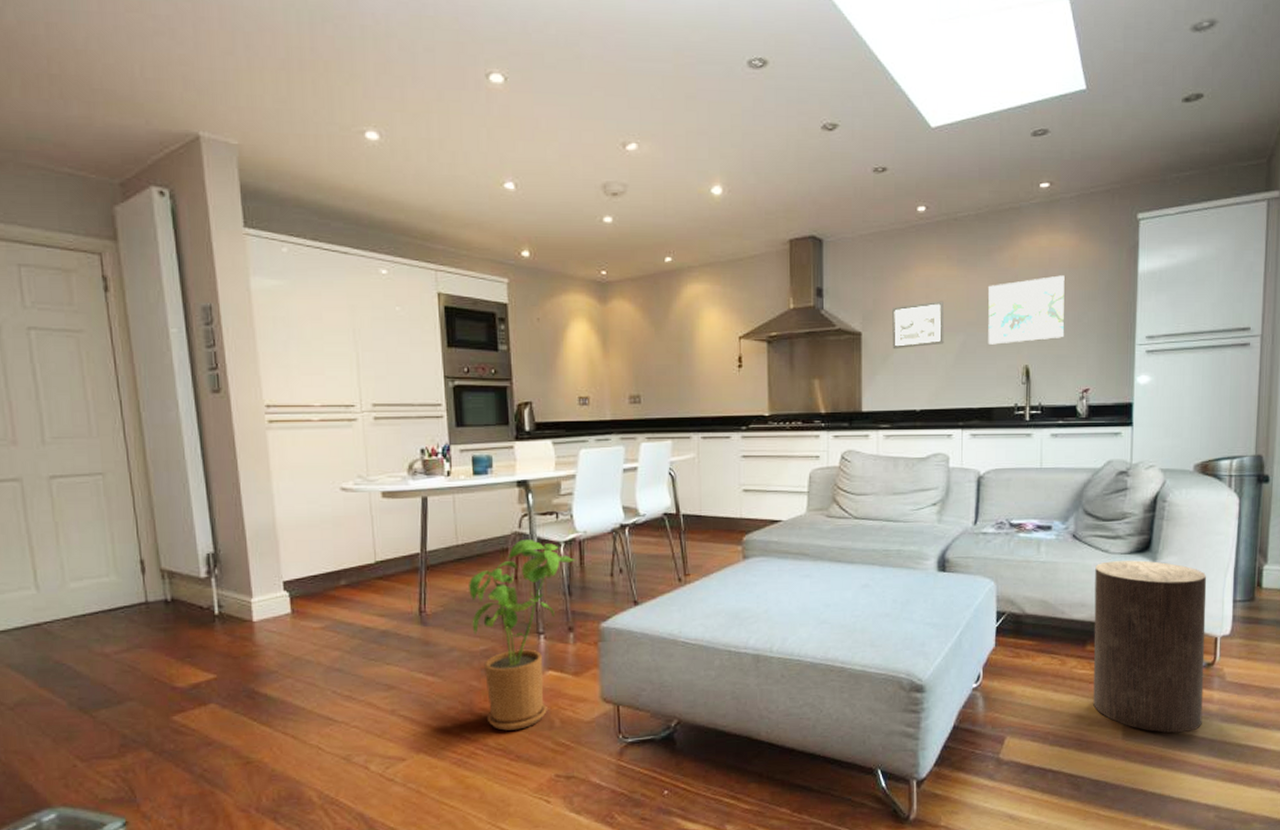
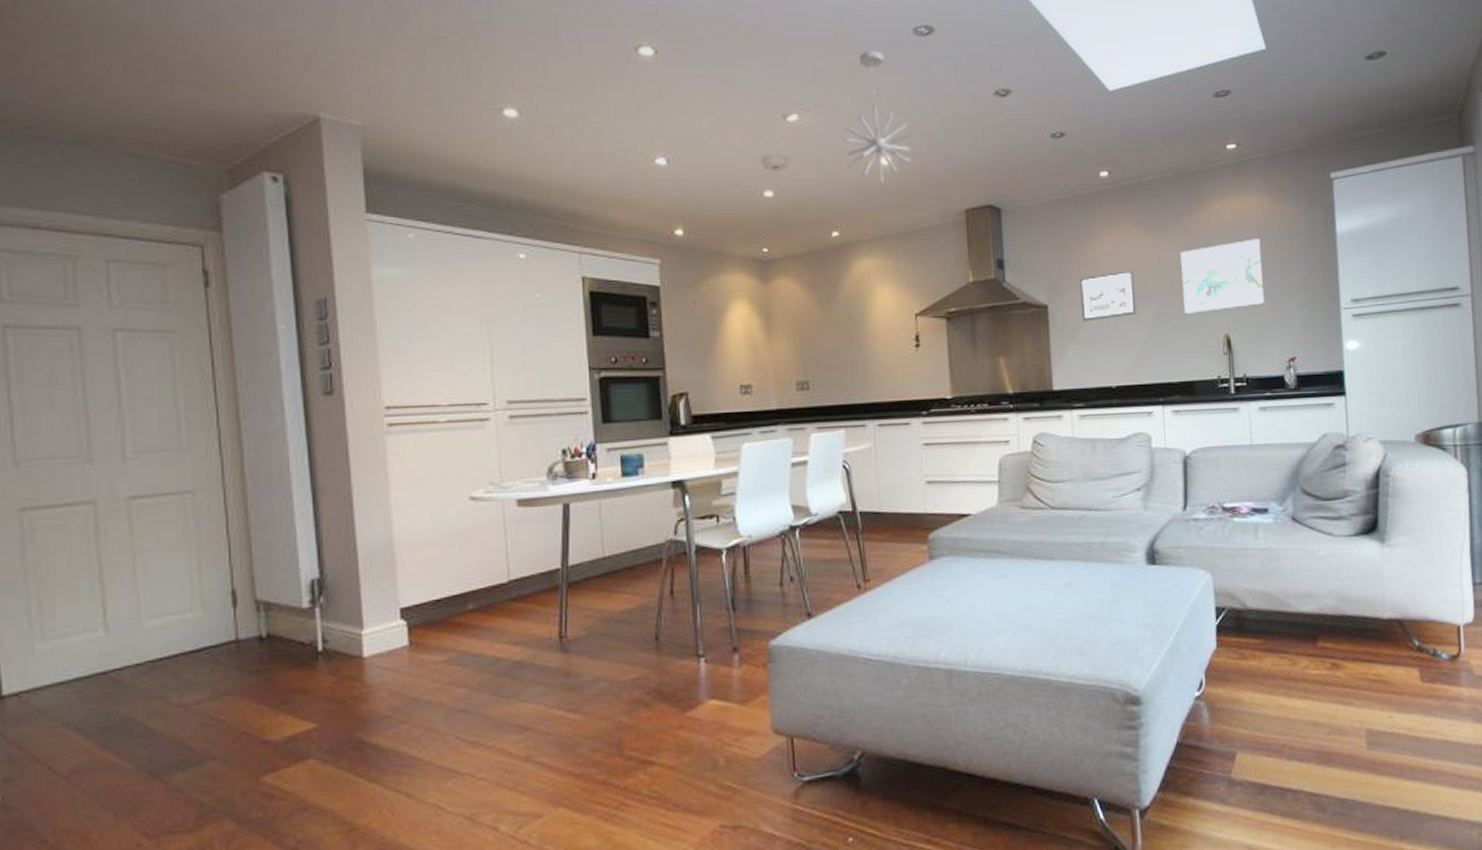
house plant: present [469,540,577,731] -> none [617,548,742,775]
pendant light: none [679,81,742,213] -> present [844,50,912,184]
stool: present [1093,560,1207,733] -> none [1319,542,1454,739]

